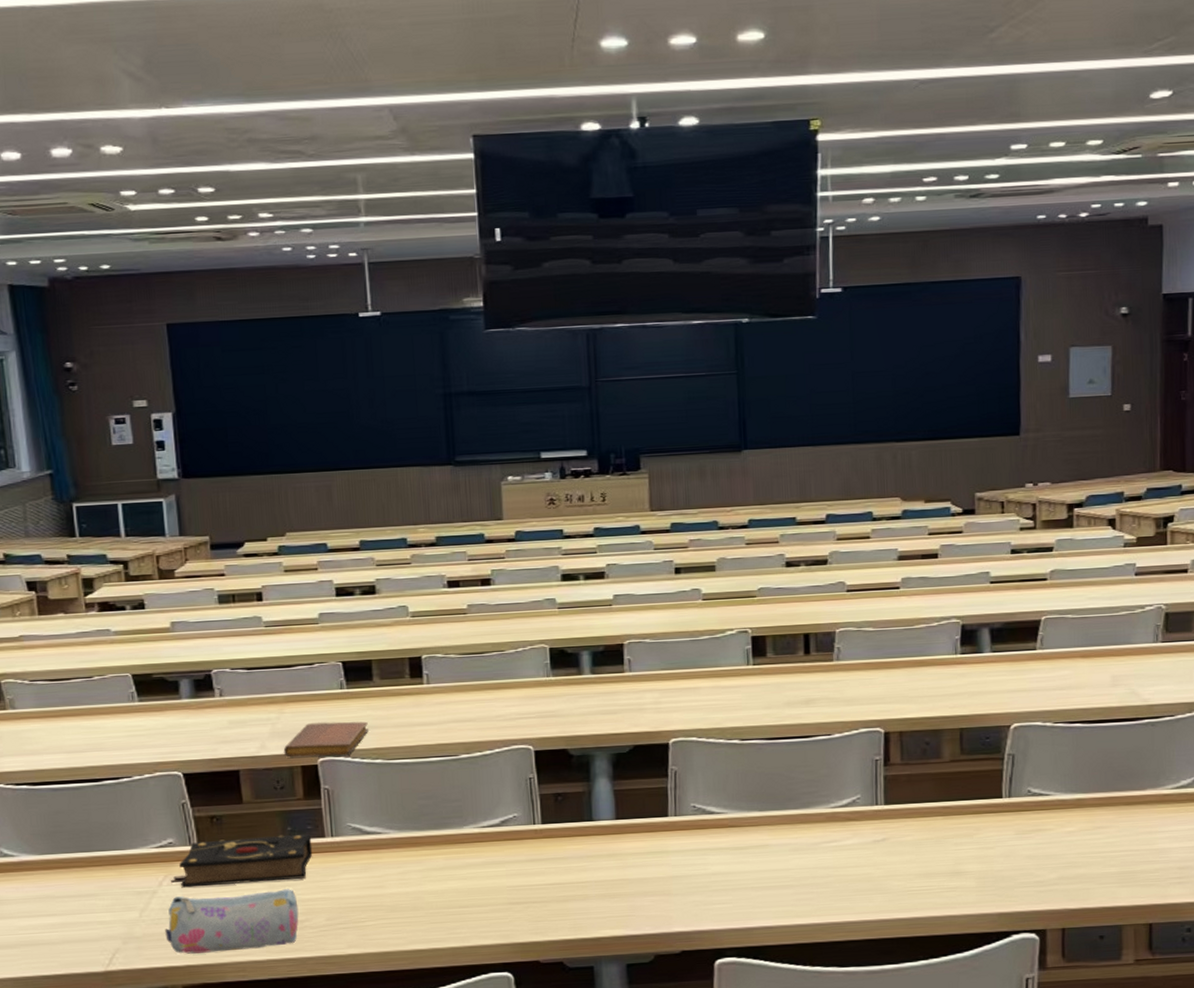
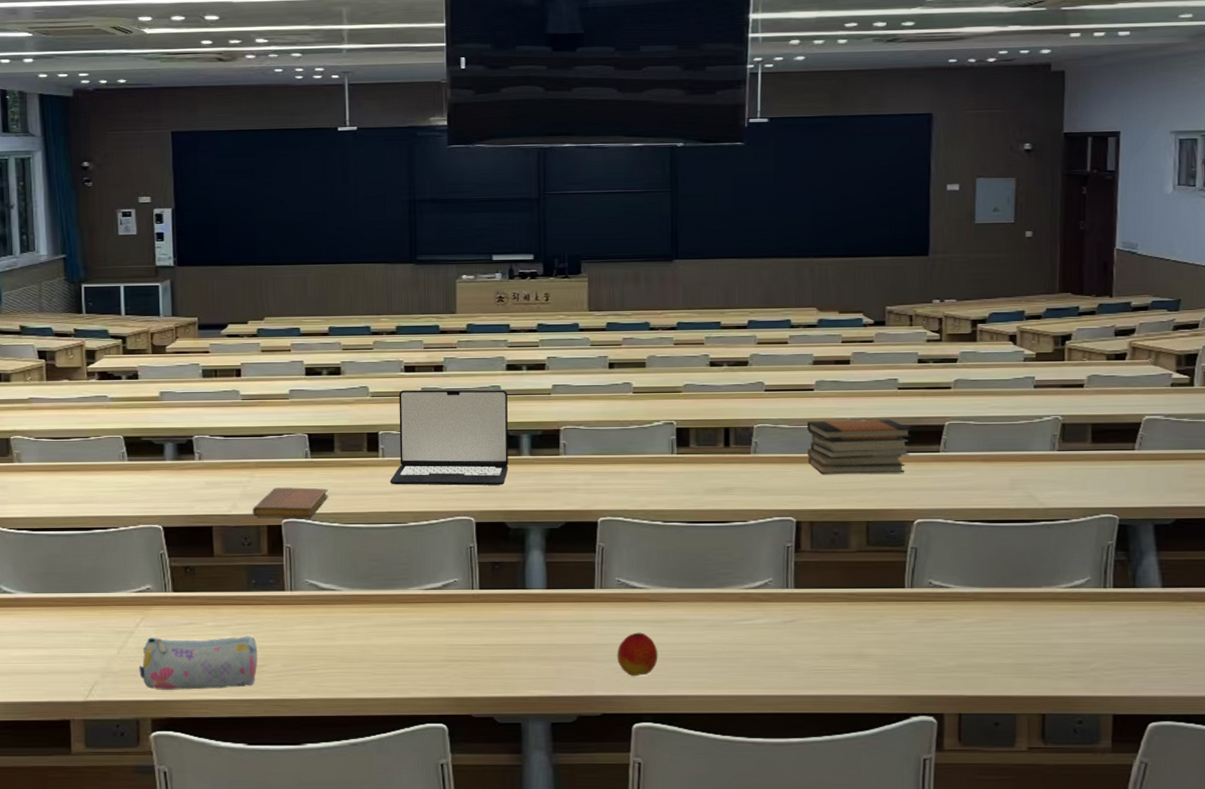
book: present [171,833,313,888] -> none [147,586,273,630]
laptop: none [436,603,568,714] -> present [389,389,508,486]
peach: none [695,861,740,909] -> present [617,632,658,677]
book stack: none [893,616,1006,680] -> present [807,419,912,474]

